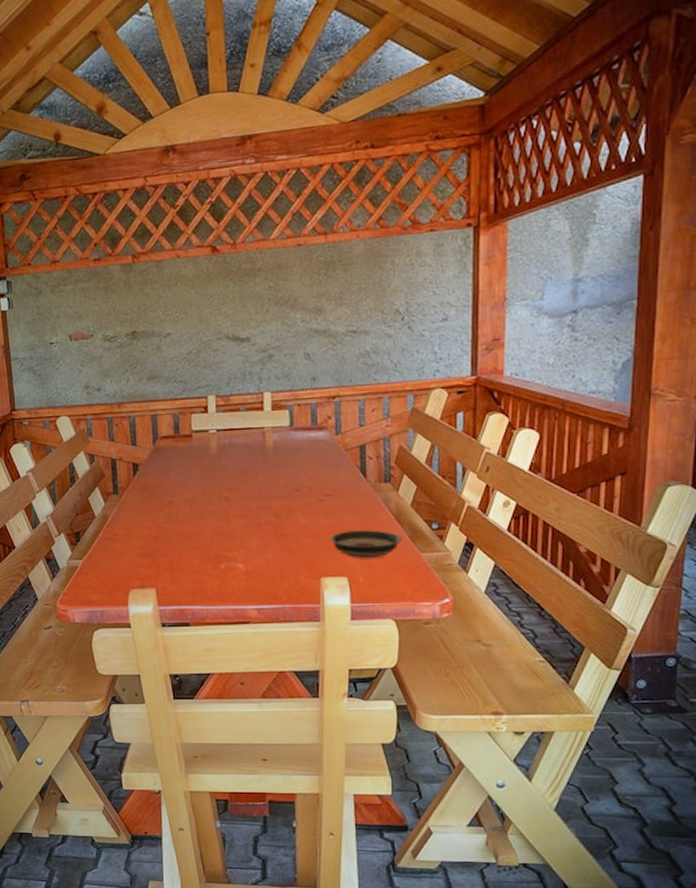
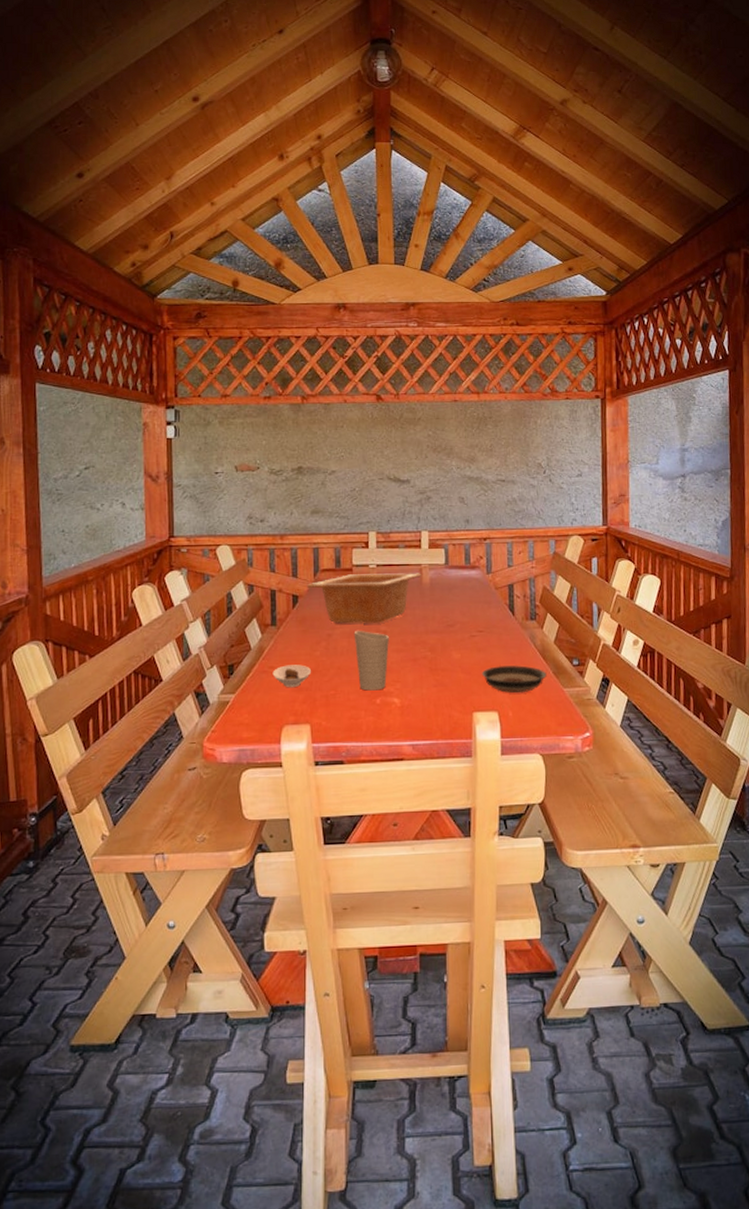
saucer: none [117,531,154,554] -> present [272,664,311,688]
serving bowl: none [146,436,264,491] -> present [306,573,421,624]
cup: none [195,497,232,556] -> present [354,631,389,691]

